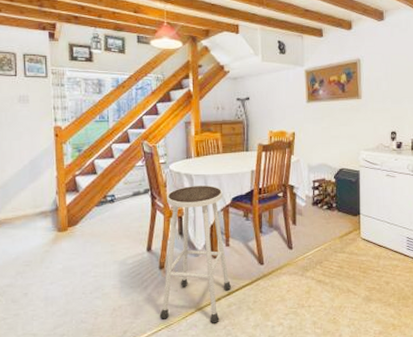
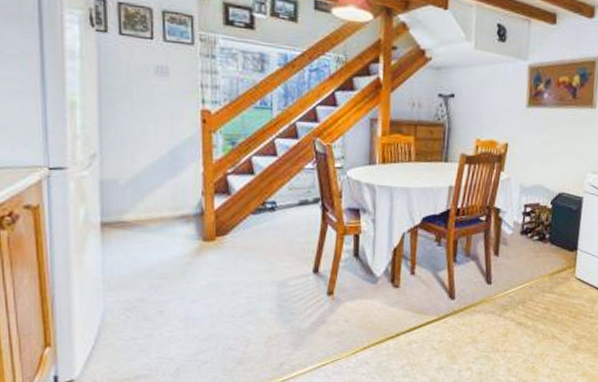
stool: present [160,185,232,324] -> none [325,198,414,362]

